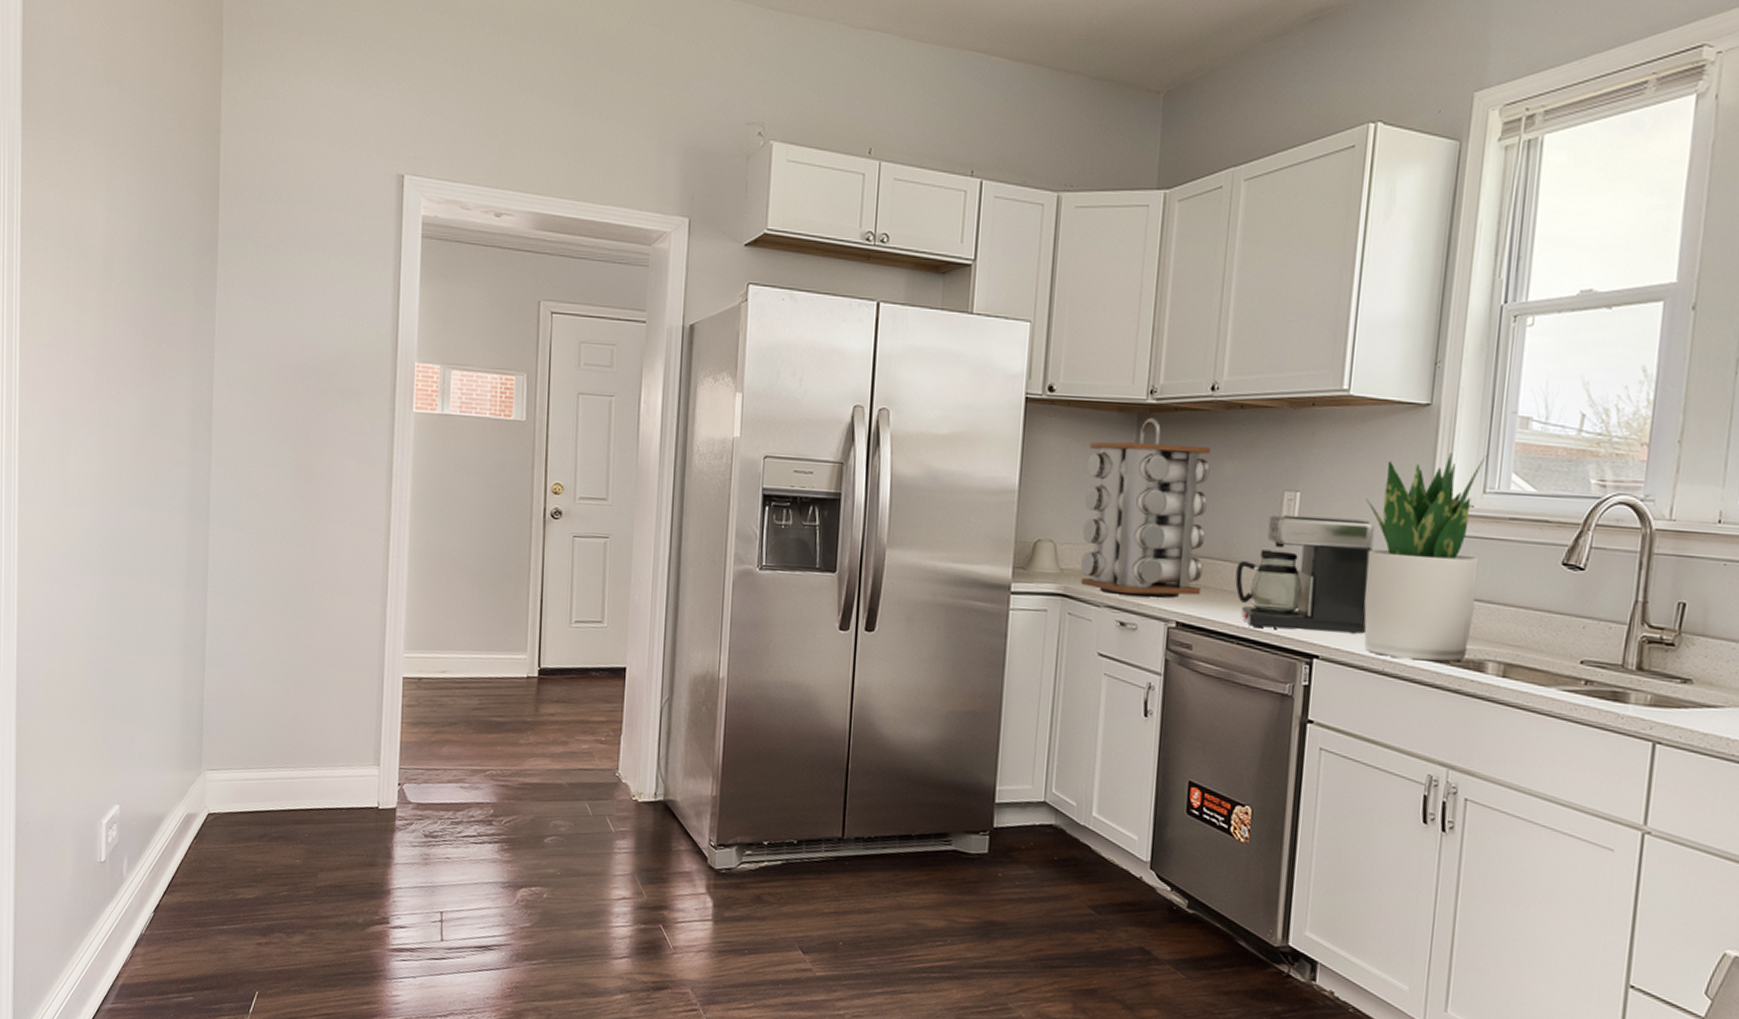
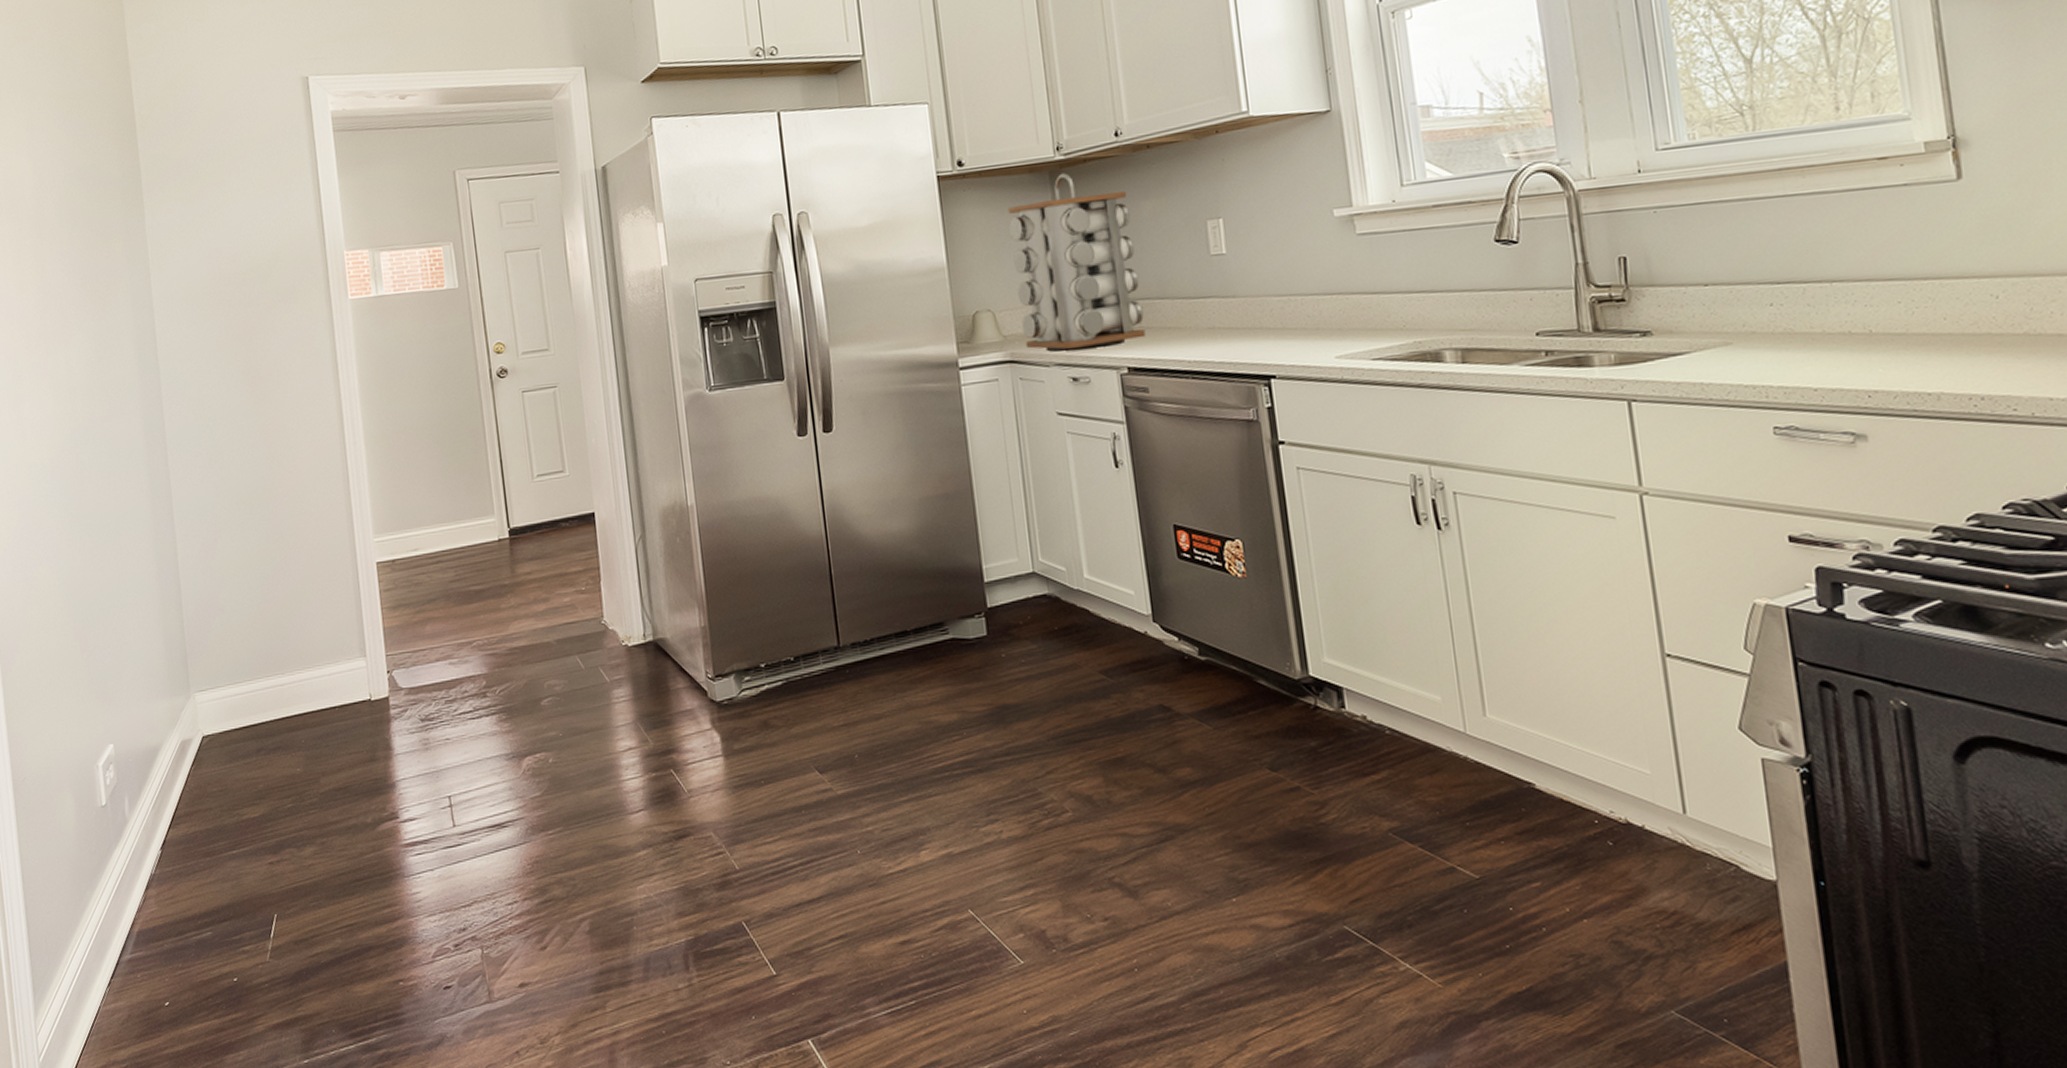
coffee maker: present [1235,515,1376,635] -> none [1176,233,1318,359]
planter: present [1363,453,1487,662] -> none [1288,149,1422,364]

